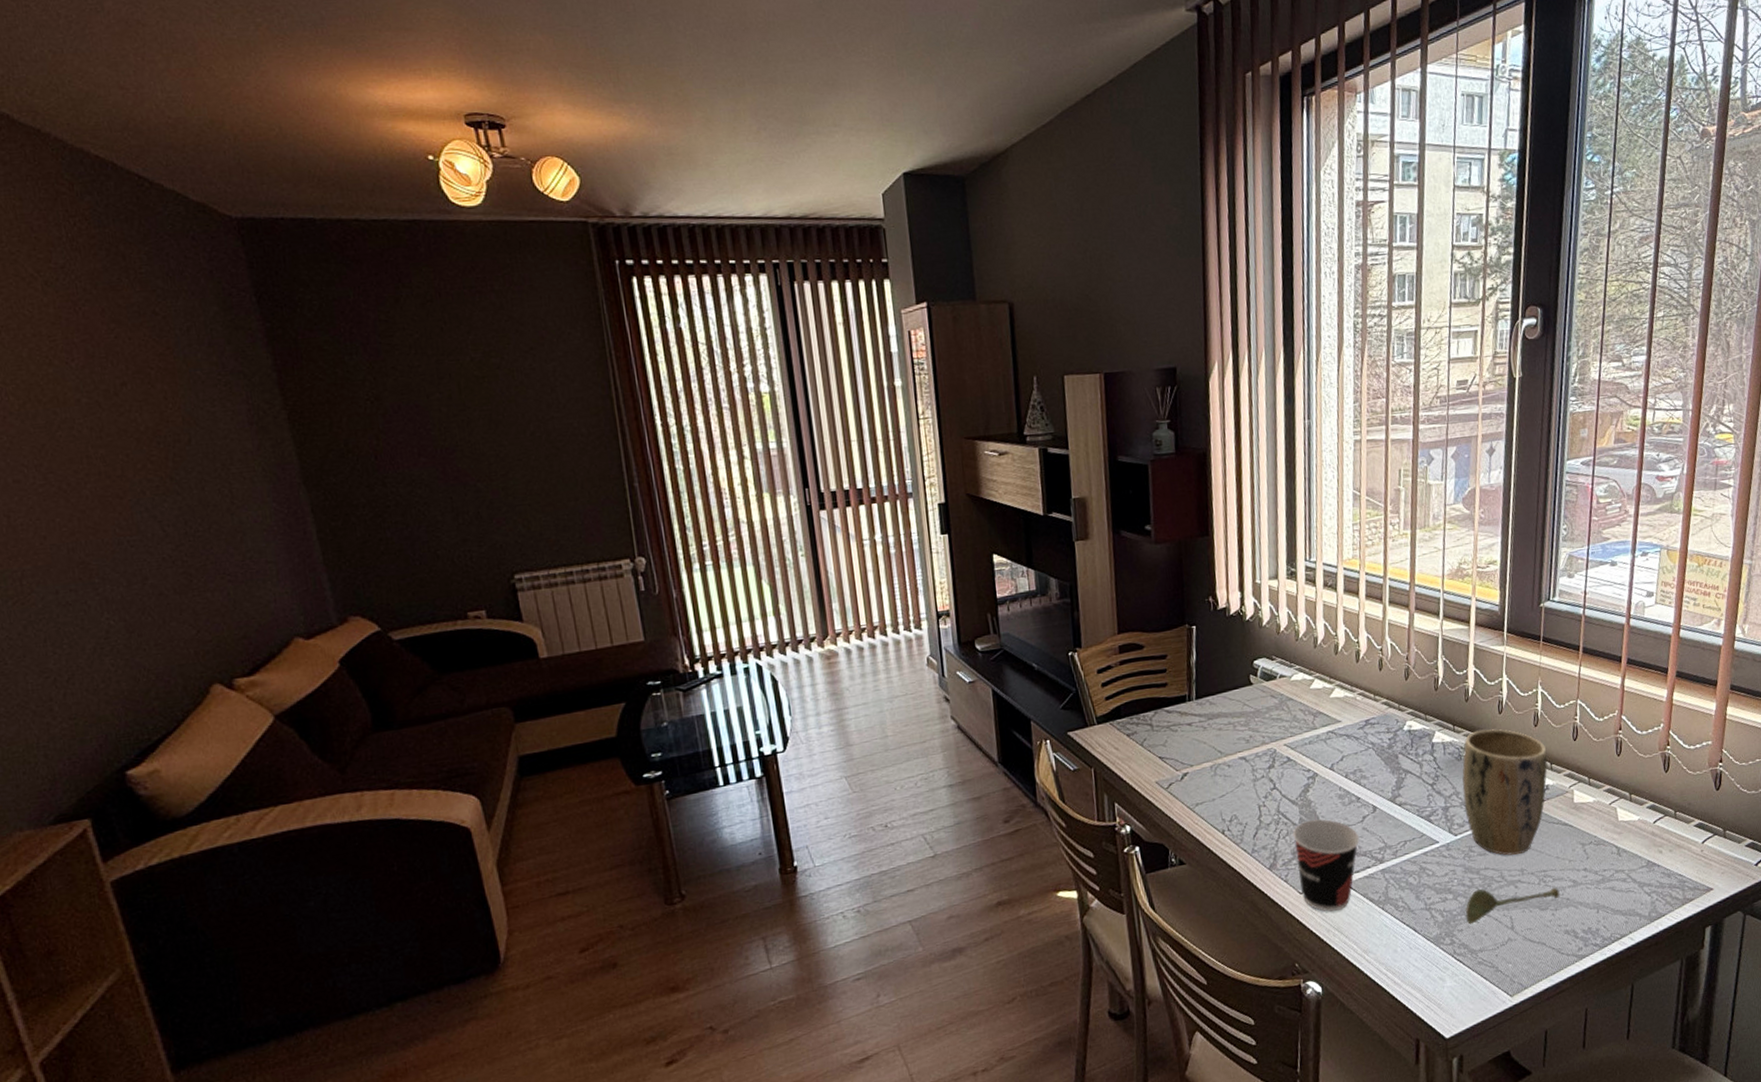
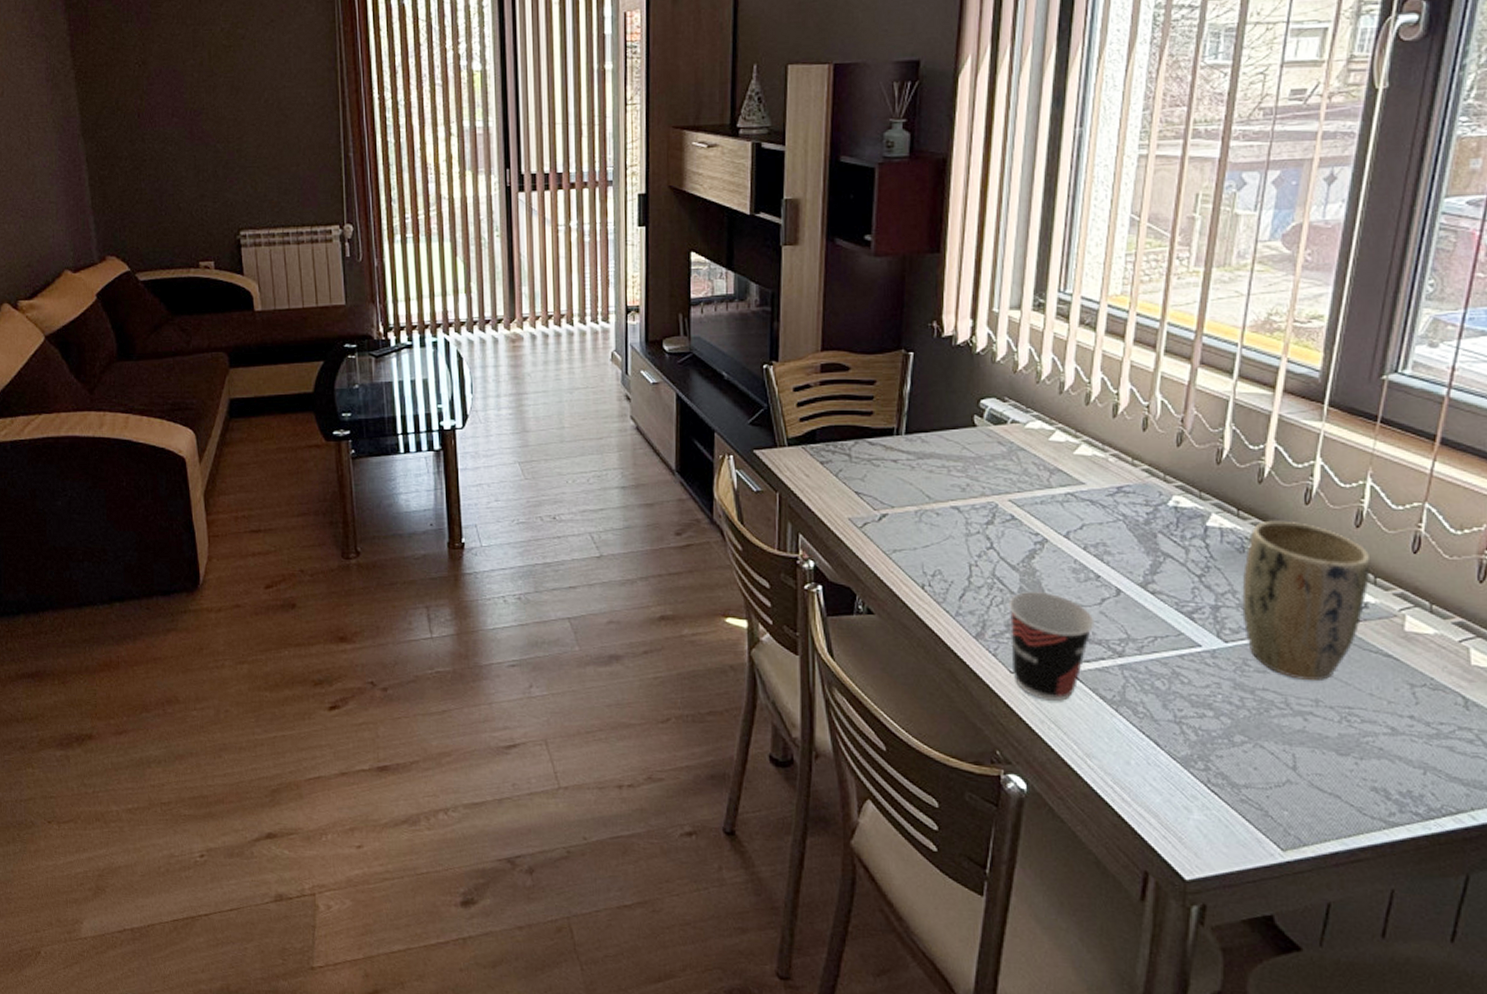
soupspoon: present [1465,887,1560,925] -> none [1229,713,1370,753]

